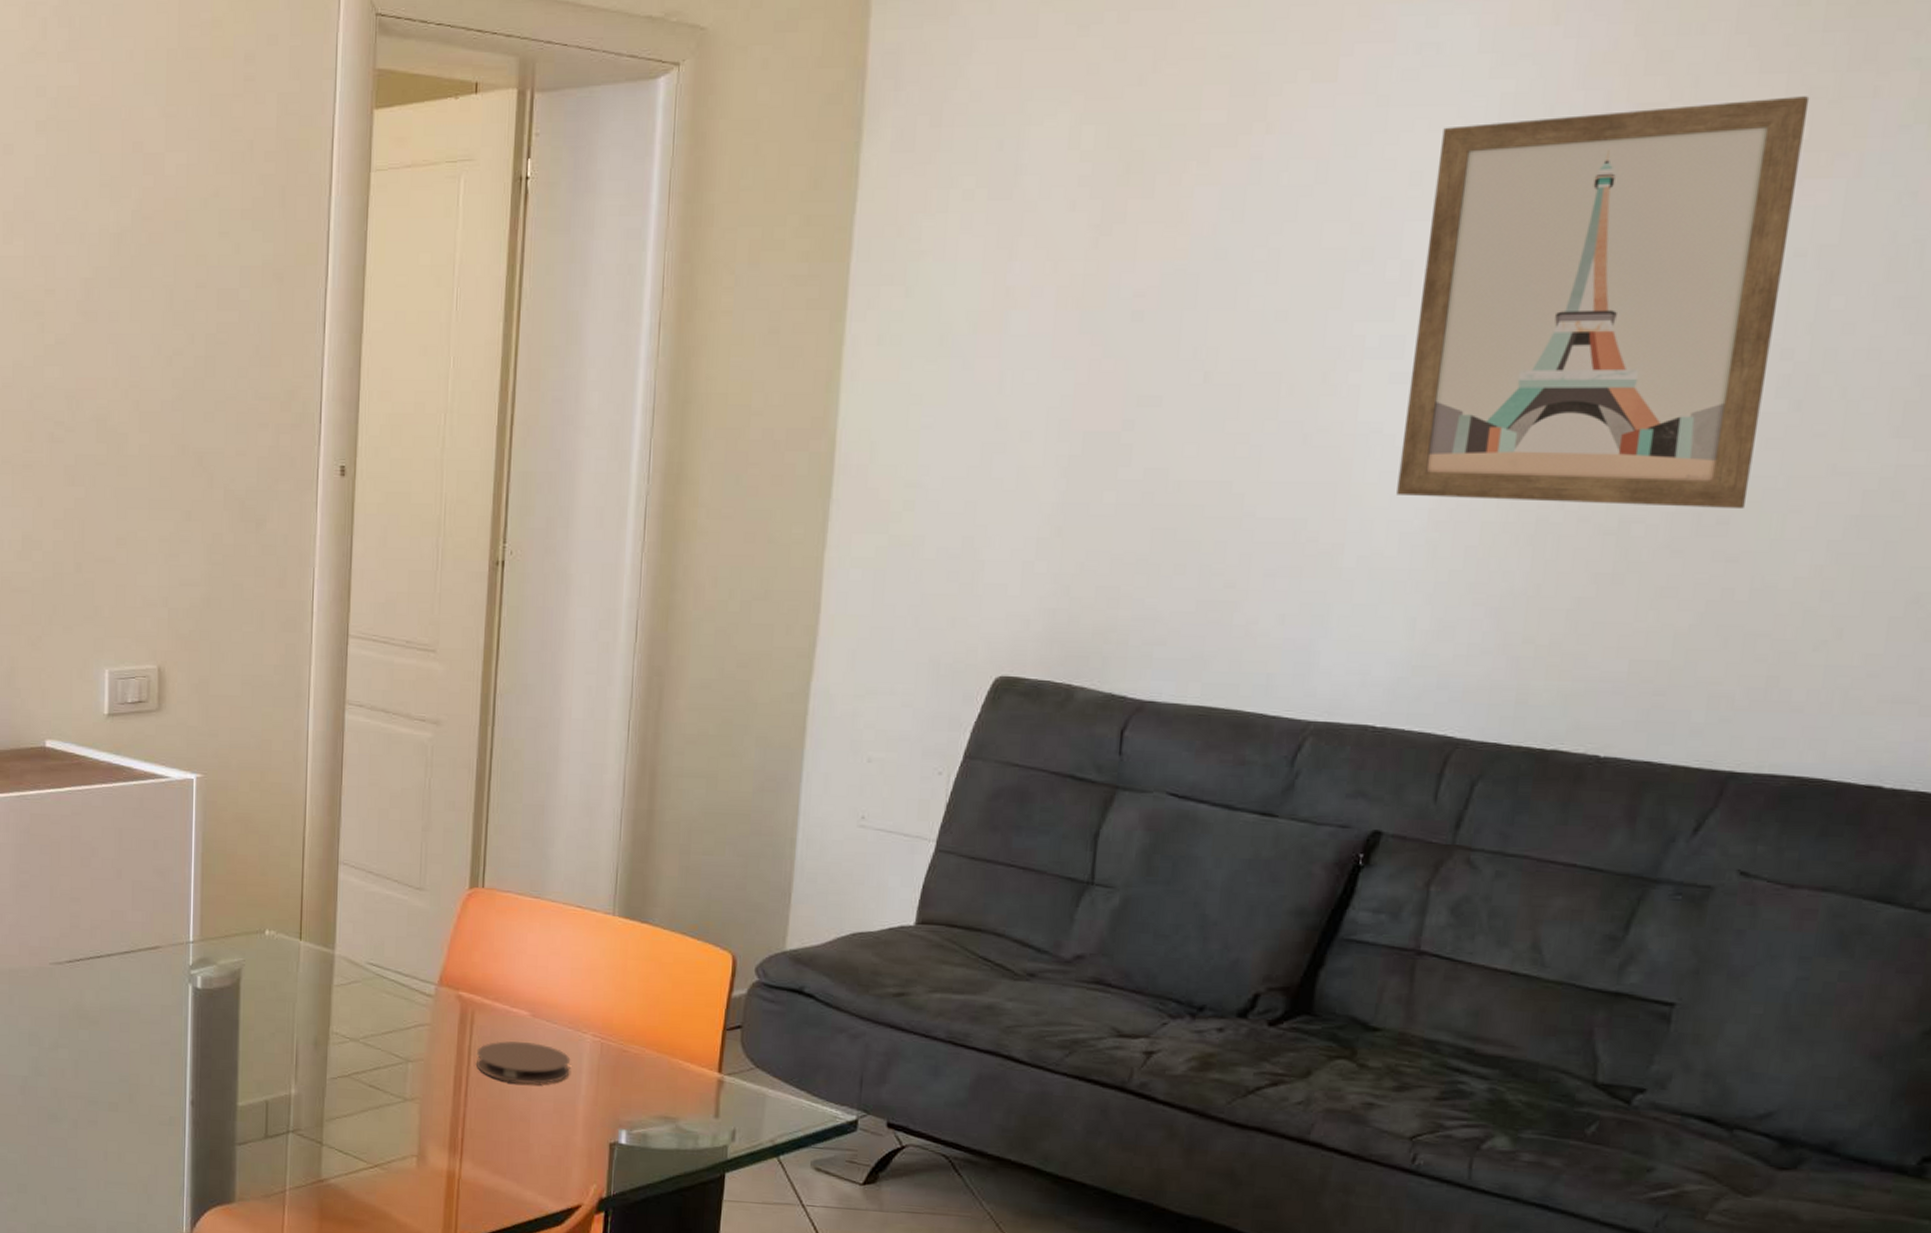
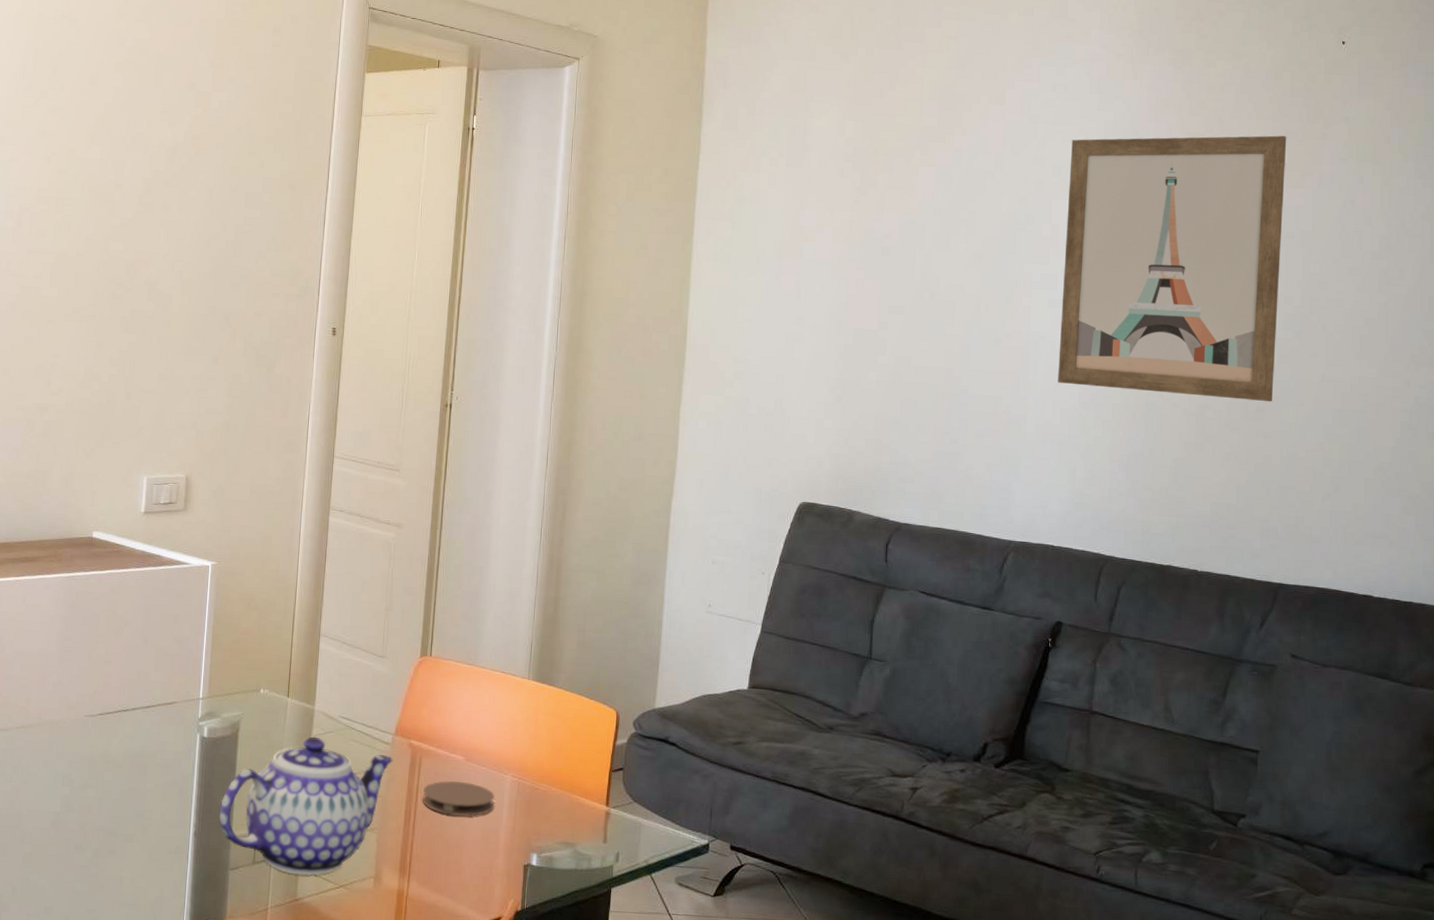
teapot: none [220,987,438,1153] -> present [219,736,393,876]

